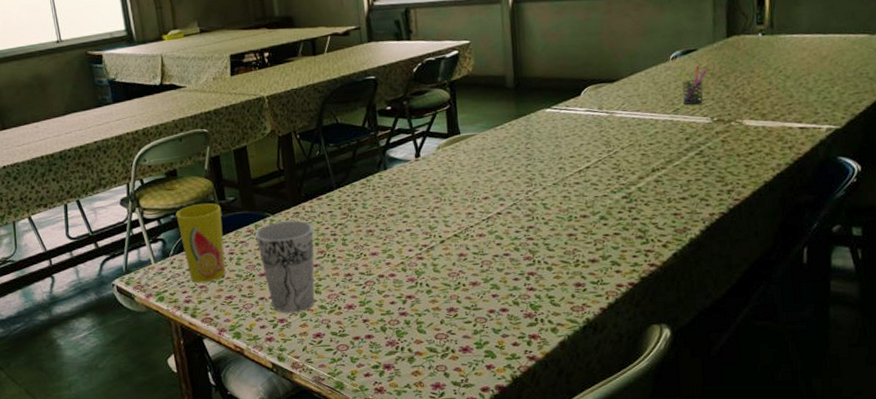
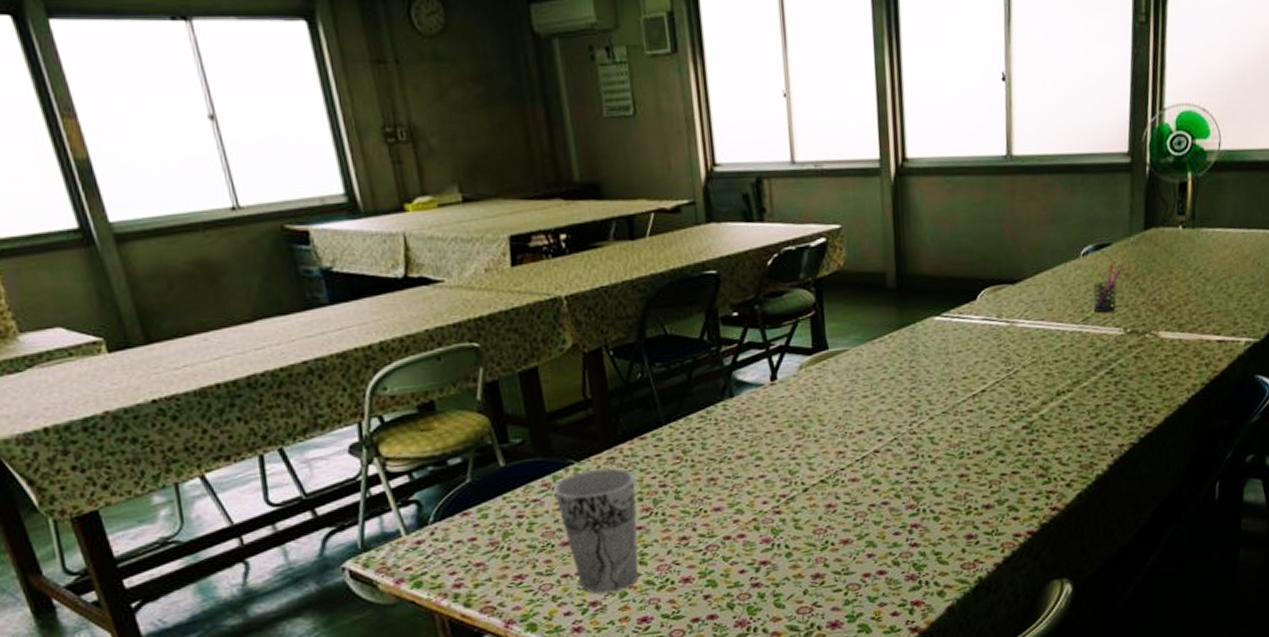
cup: present [176,203,226,283] -> none [435,448,513,560]

